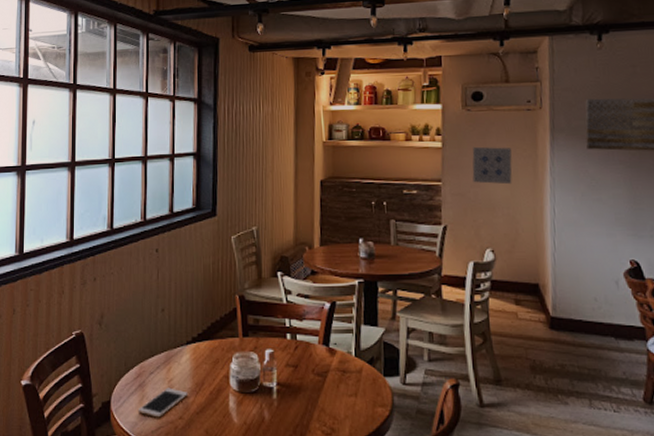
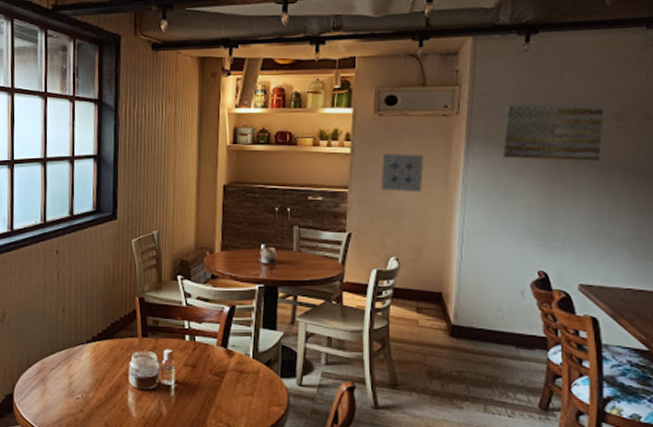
cell phone: present [137,387,189,418] -> none [39,383,89,411]

